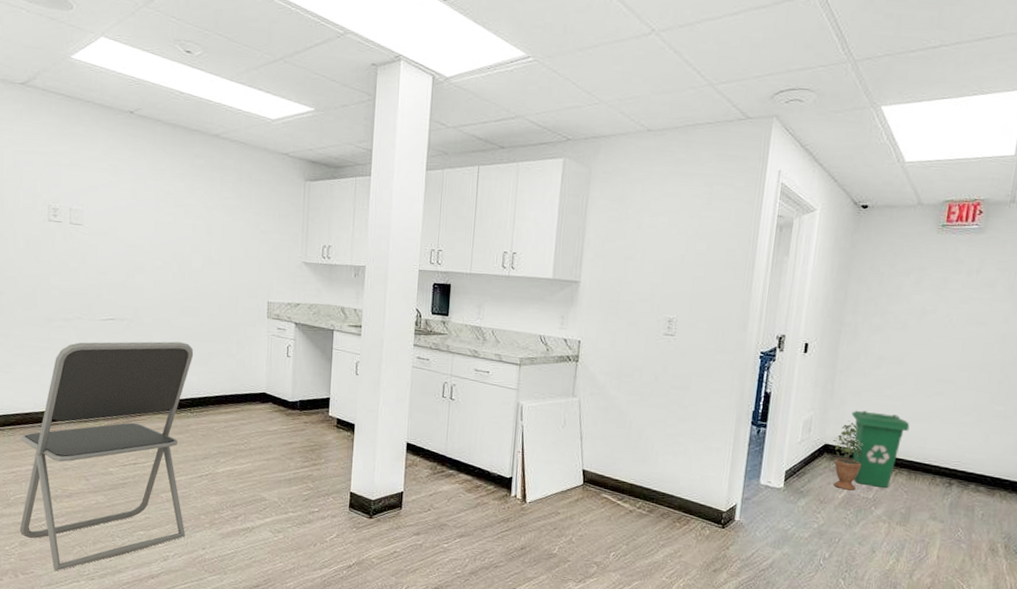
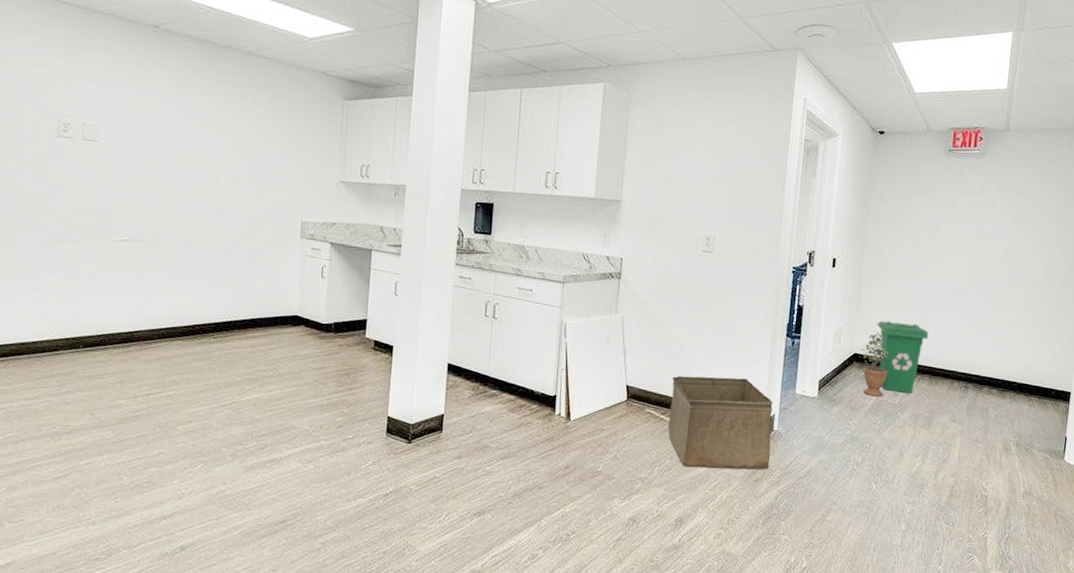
folding chair: present [19,341,194,571] -> none [8,263,219,517]
storage bin: none [624,461,736,560] -> present [668,375,773,470]

